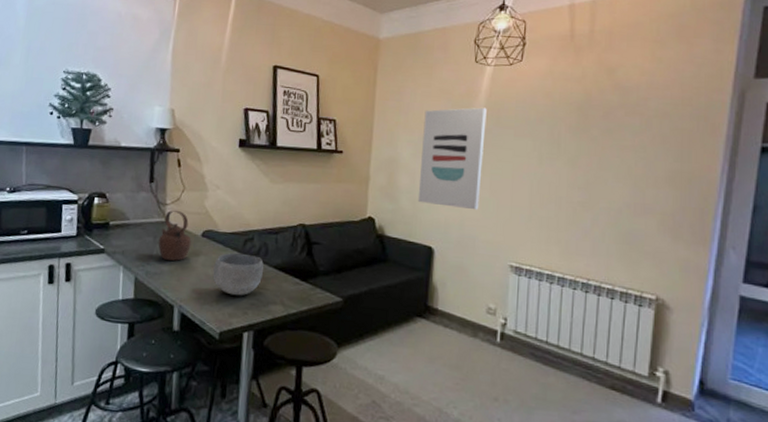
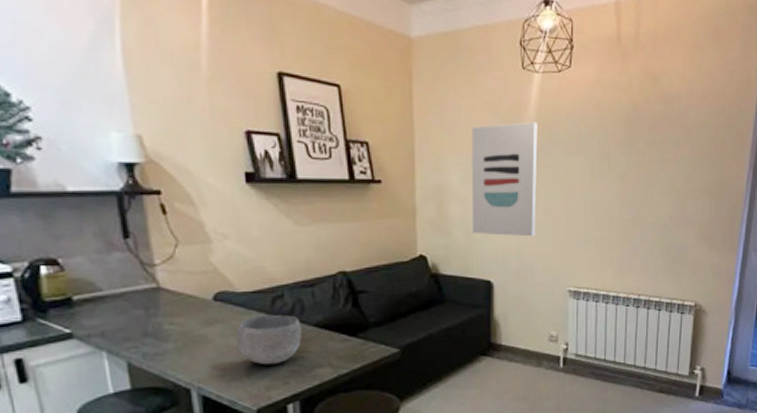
teapot: present [158,210,192,261] -> none [152,272,201,335]

